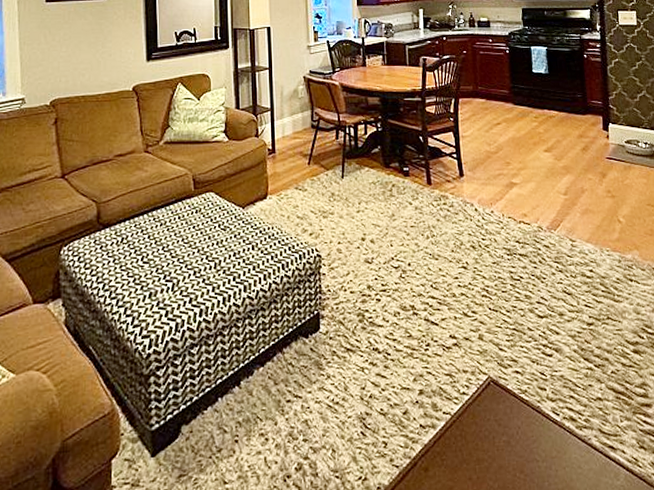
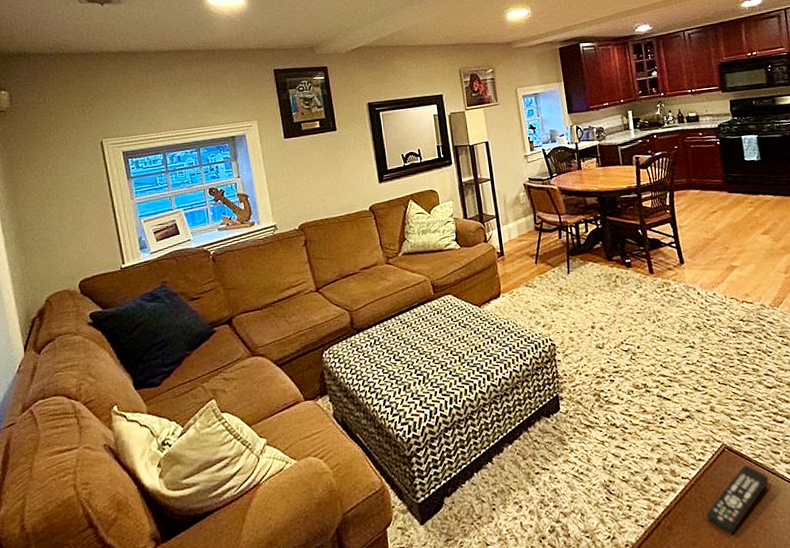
remote control: none [465,401,534,479] -> present [706,464,769,535]

